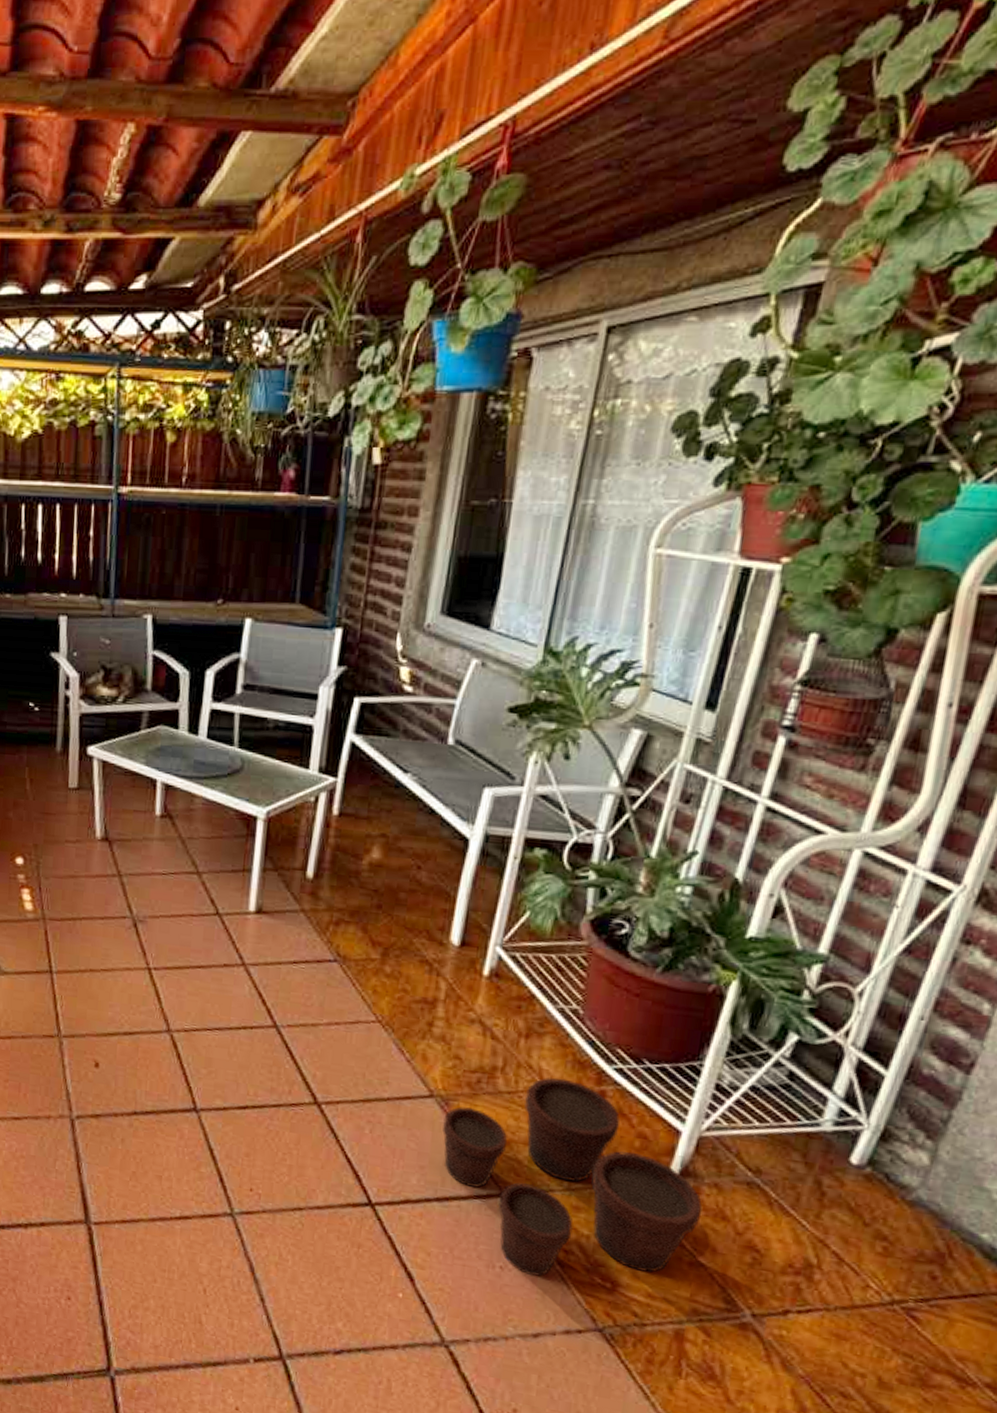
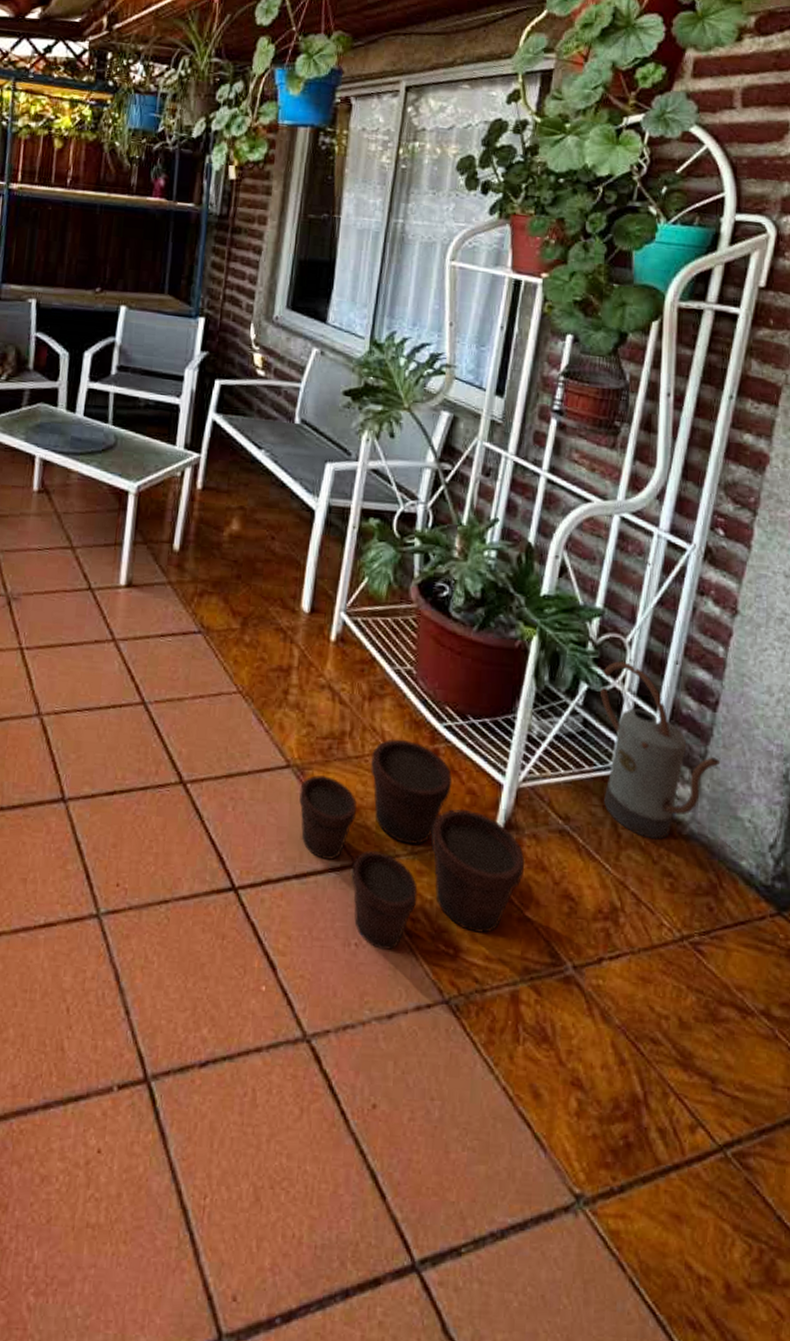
watering can: none [807,1012,969,1203] -> present [599,661,721,840]

